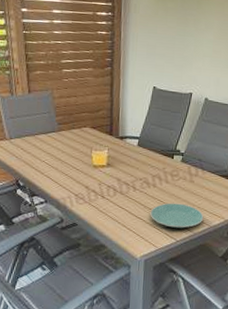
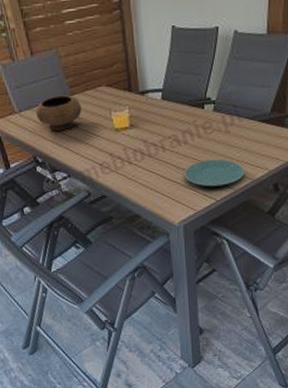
bowl: none [25,129,66,161] -> present [36,95,82,132]

